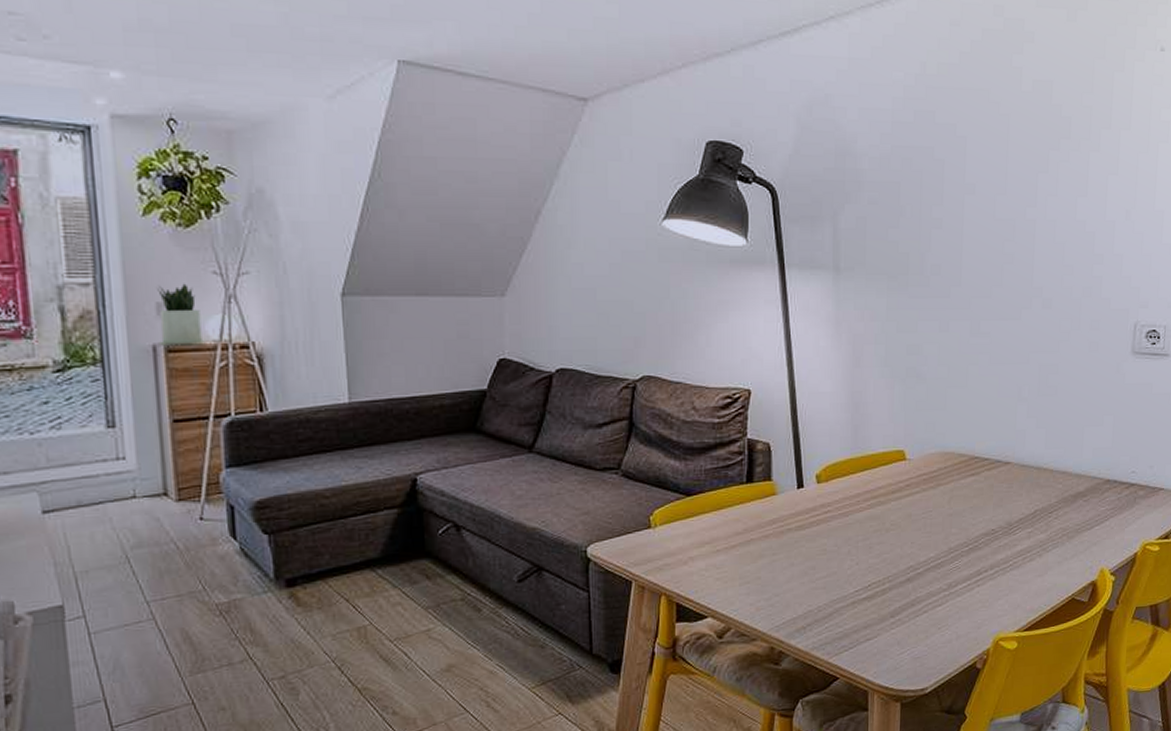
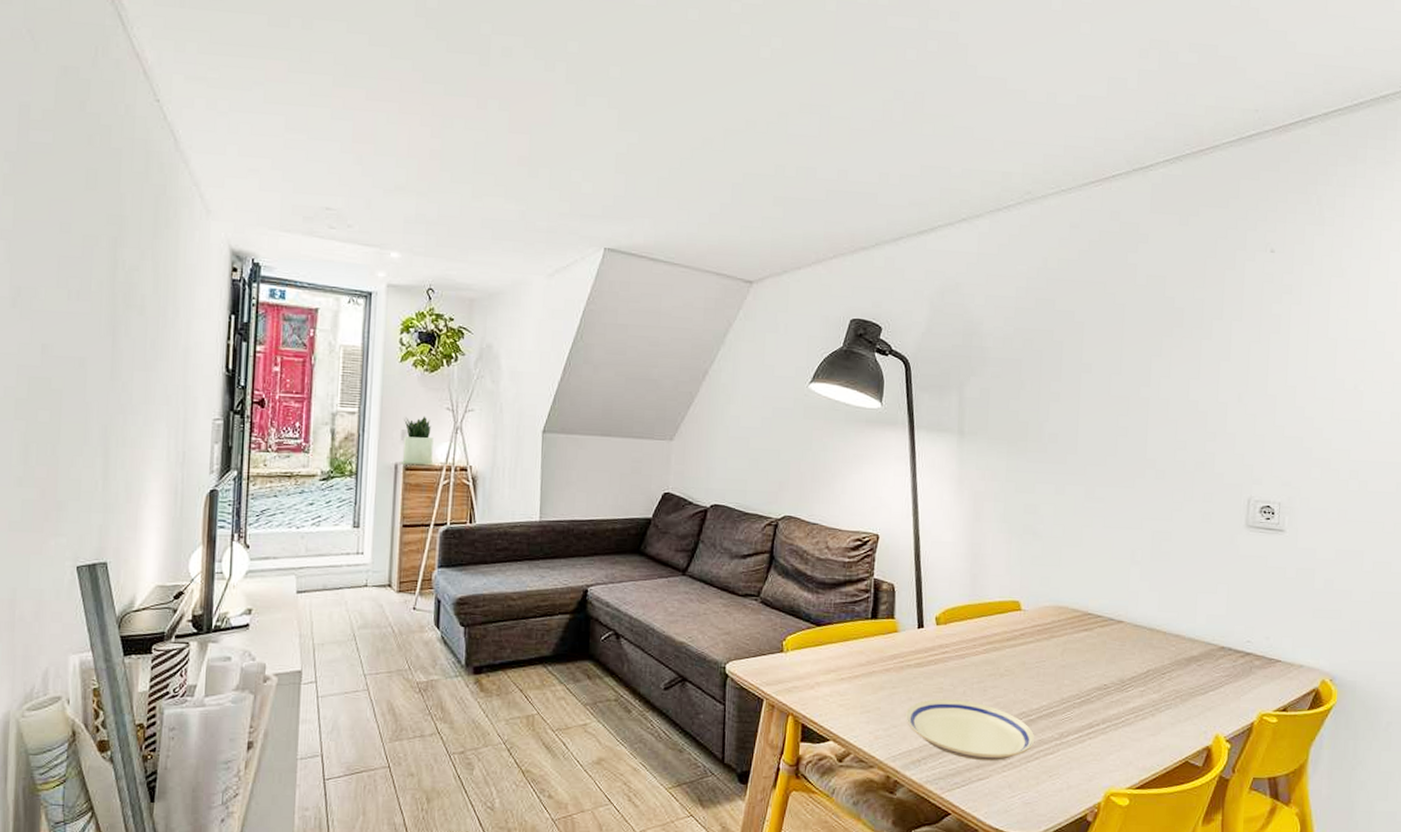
plate: none [788,560,923,621] -> present [906,699,1035,761]

